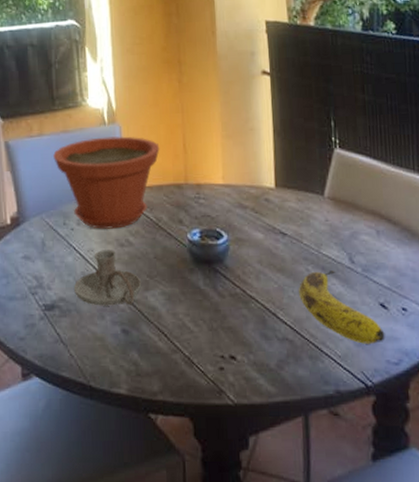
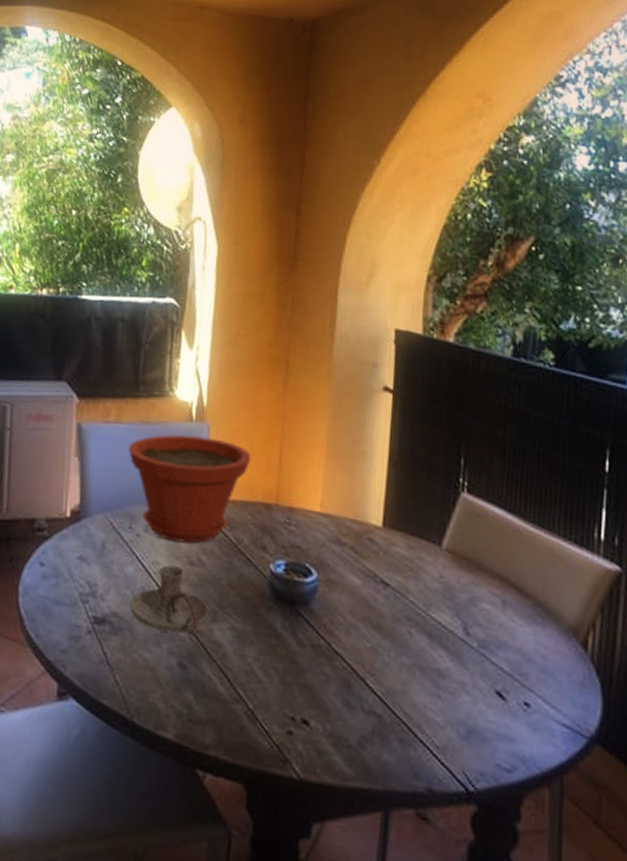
fruit: present [299,270,385,344] -> none [396,636,499,740]

